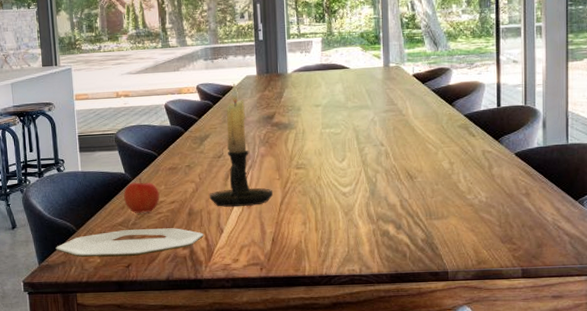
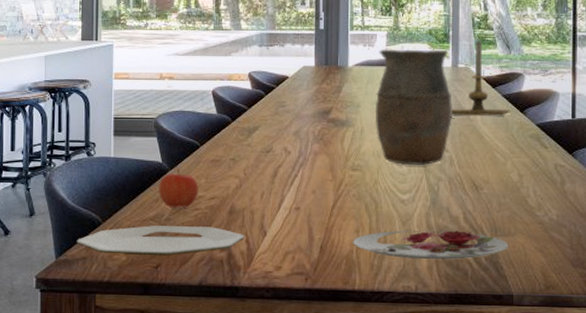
candle holder: present [209,83,273,207] -> none [254,73,324,208]
plate: none [301,216,443,245] -> present [353,230,509,259]
vase: none [315,50,386,161] -> present [374,49,452,165]
candle holder: none [384,40,441,112] -> present [451,41,512,116]

